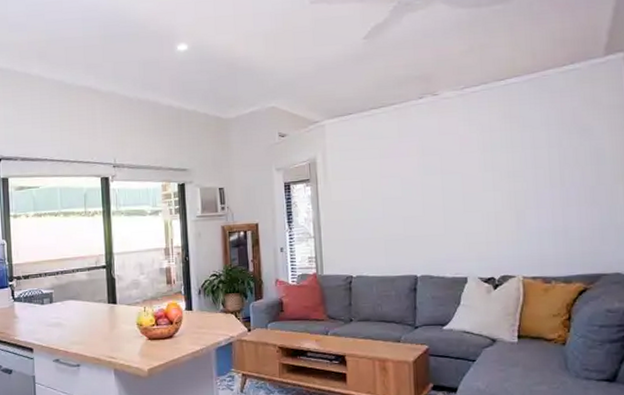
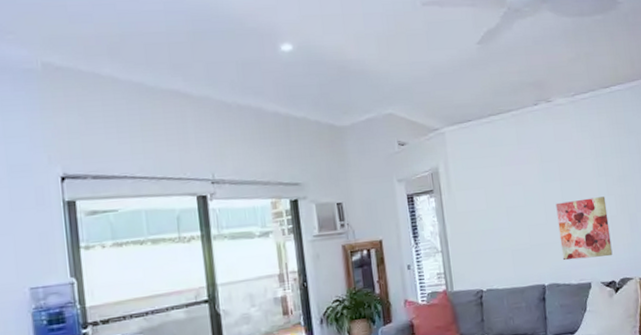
wall art: none [435,192,494,254] -> present [556,196,613,261]

